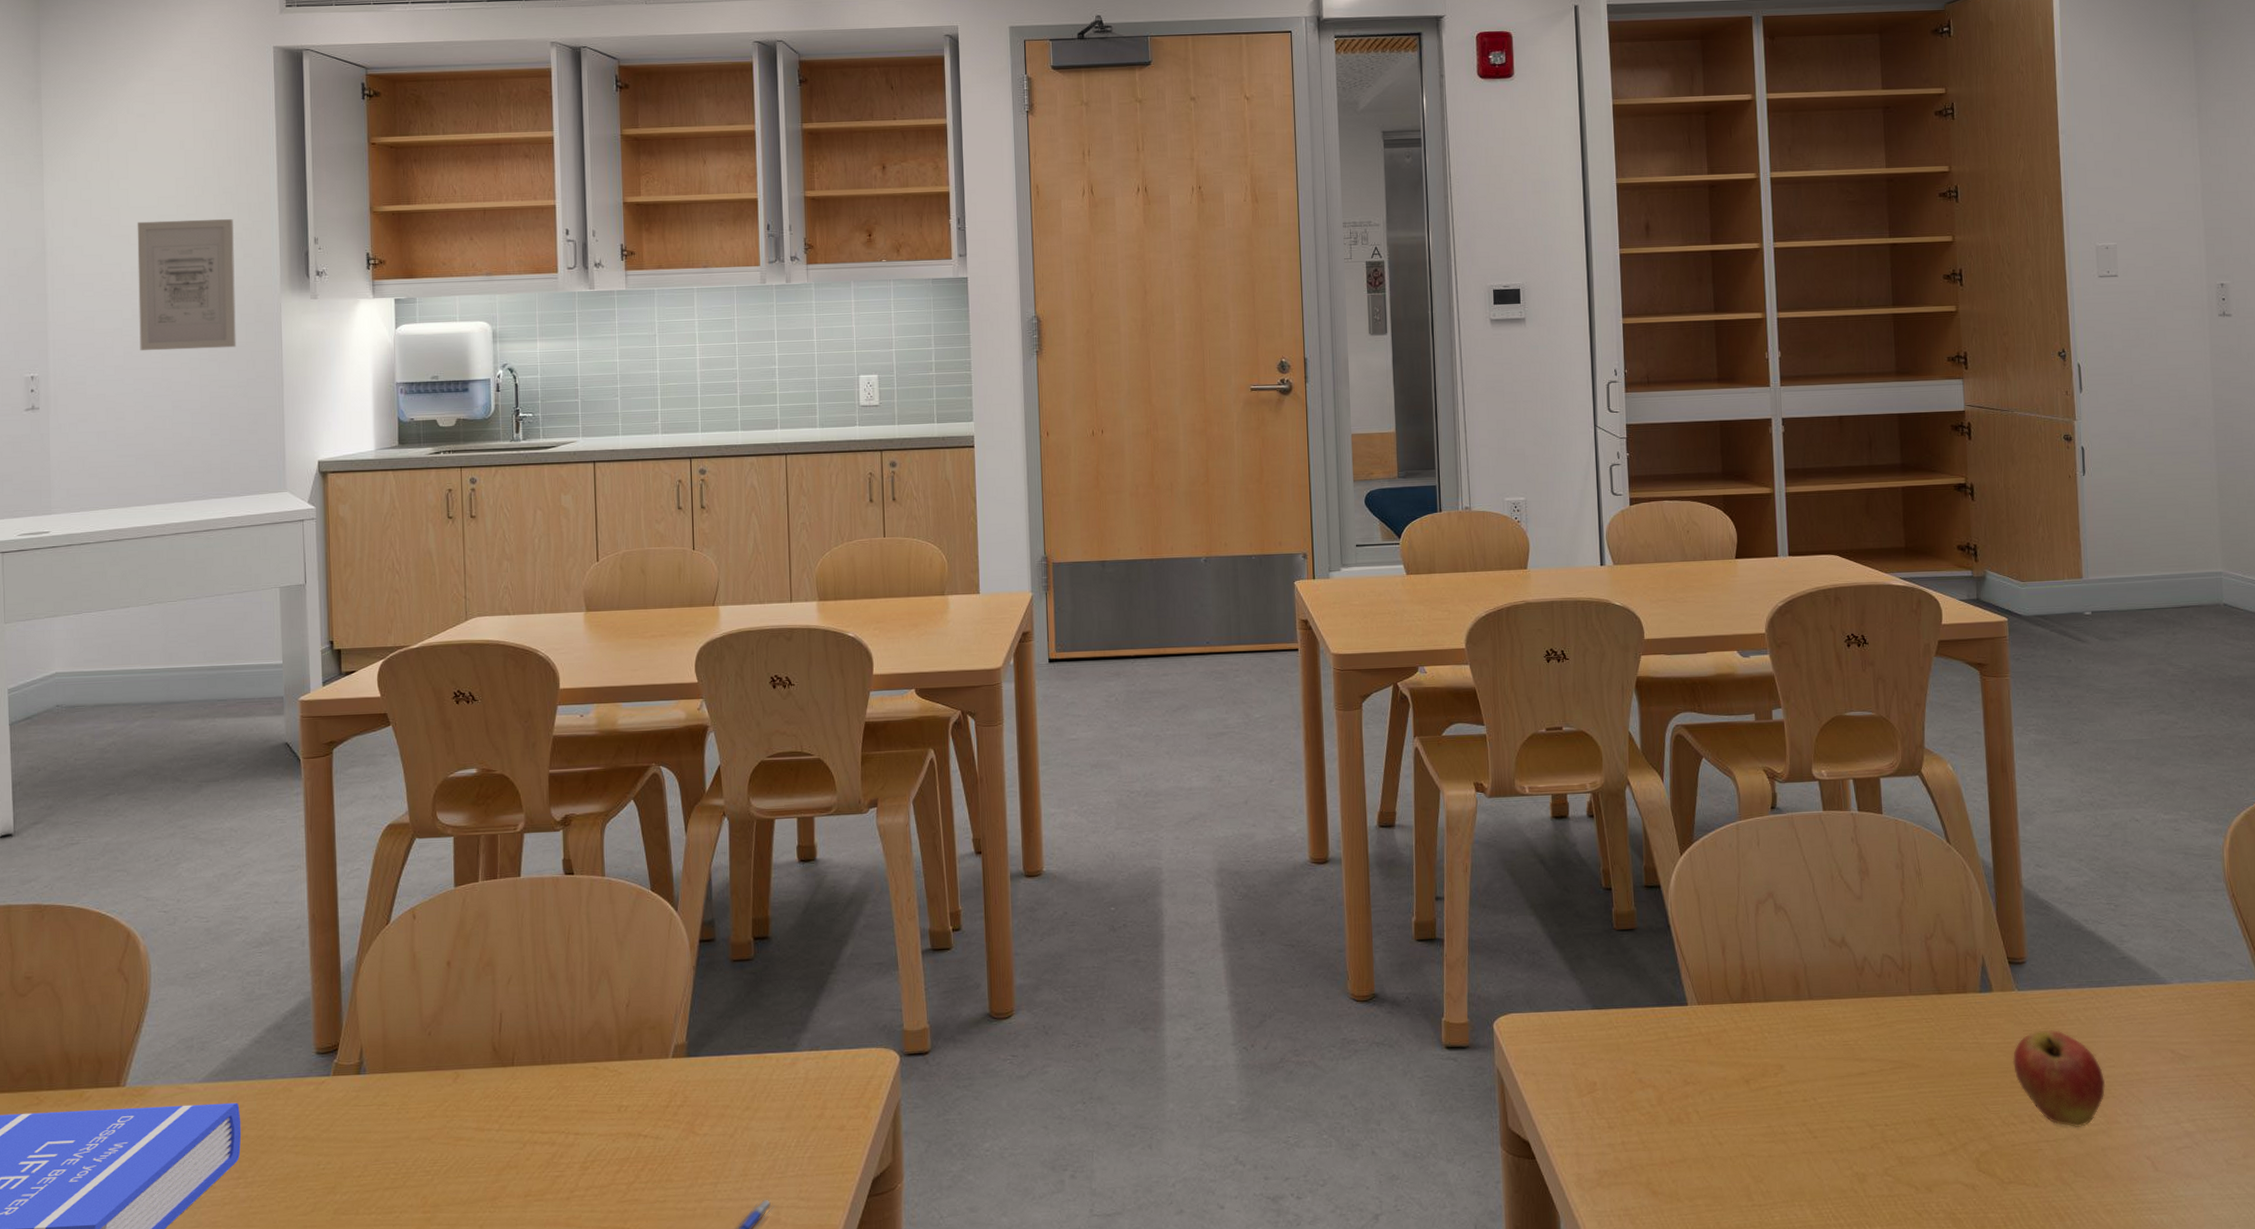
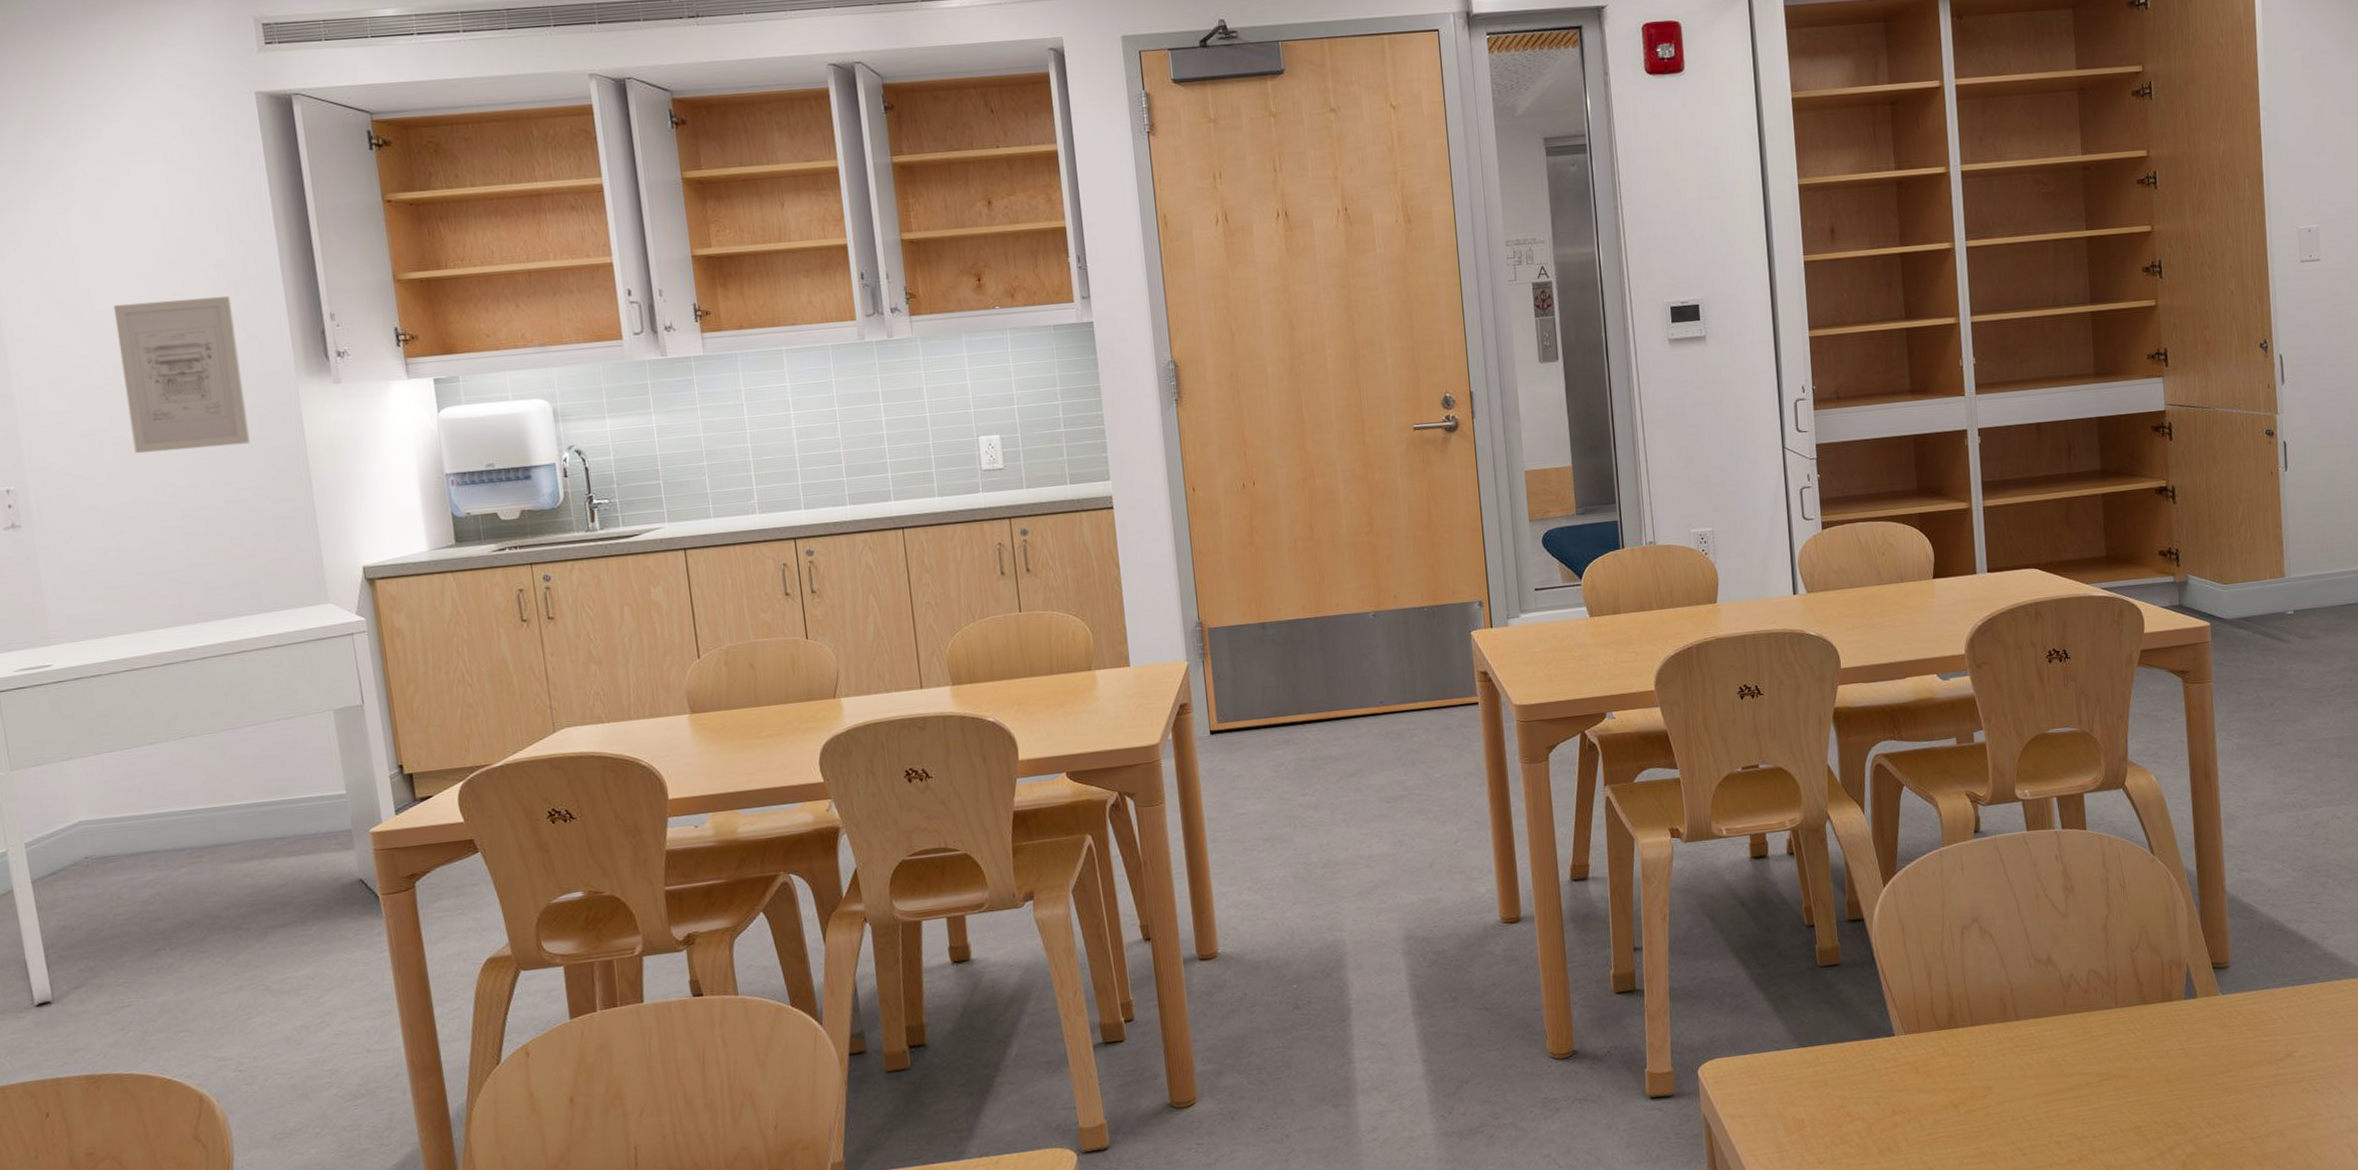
fruit: present [2012,1029,2106,1128] -> none [2217,1030,2308,1124]

